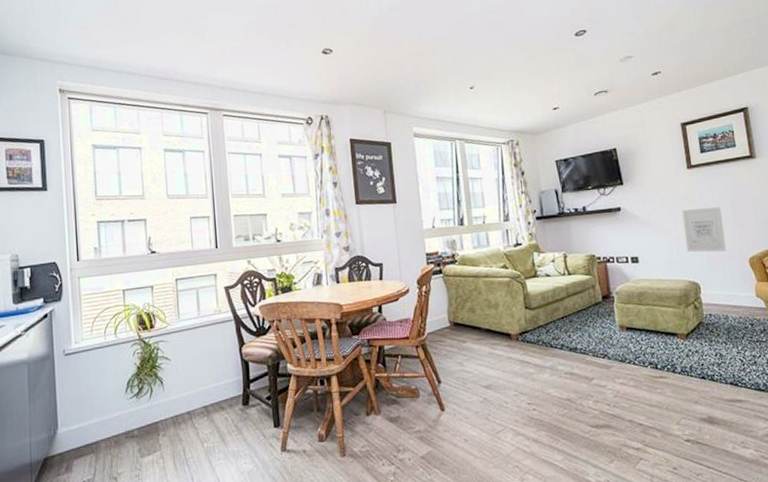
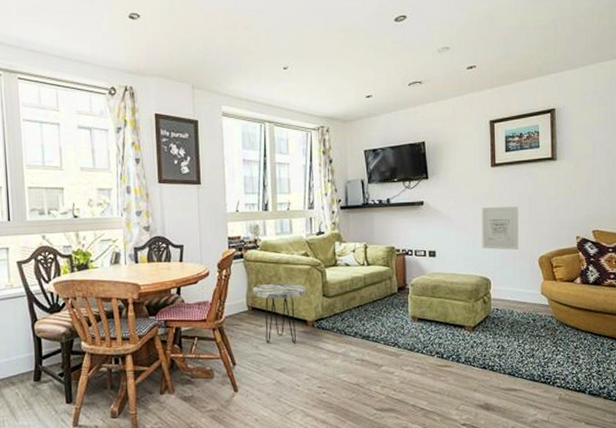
side table: none [453,296,508,359] -> present [252,282,306,343]

